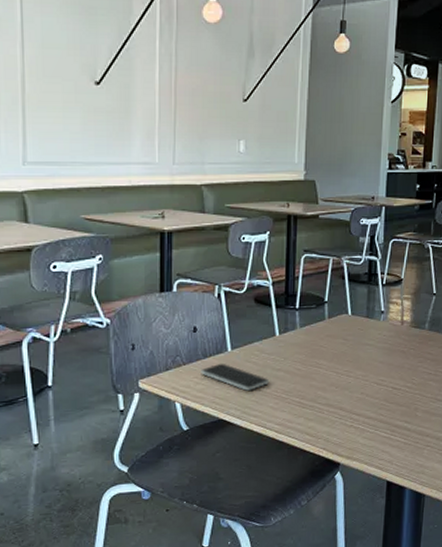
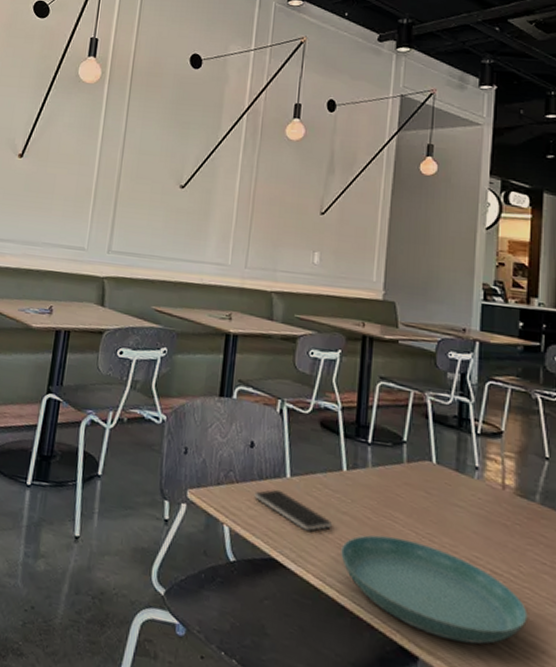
saucer: none [278,379,418,445] -> present [341,535,528,645]

